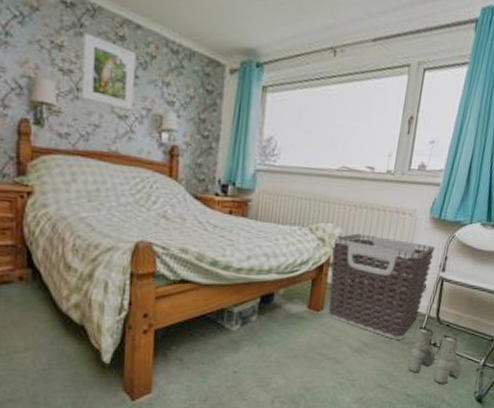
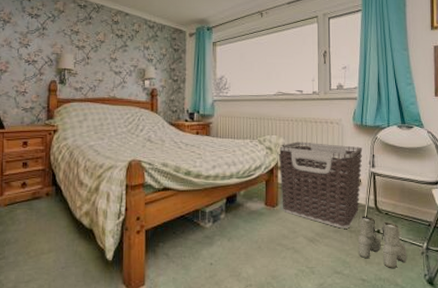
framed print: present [82,34,137,111] -> none [91,23,126,68]

